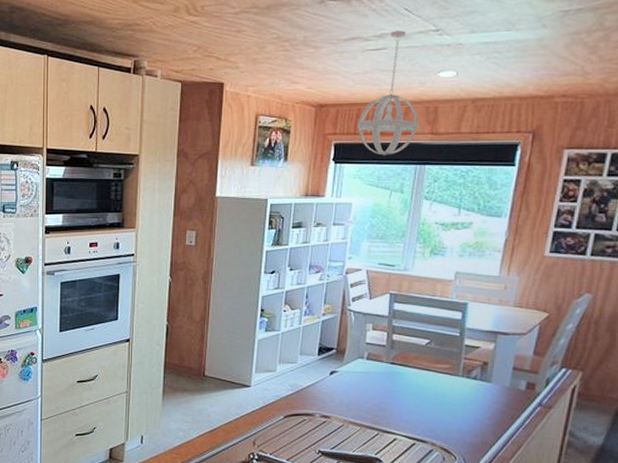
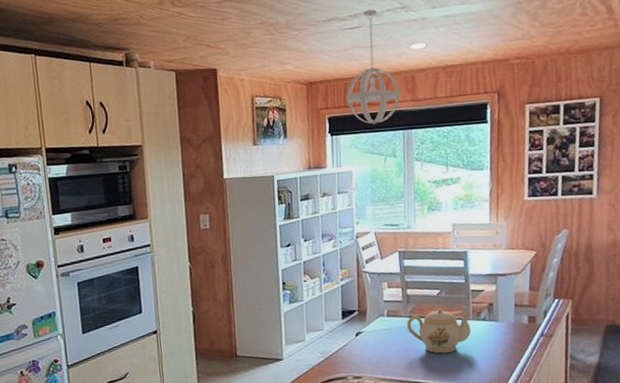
teapot: none [386,359,461,407] -> present [406,308,472,354]

